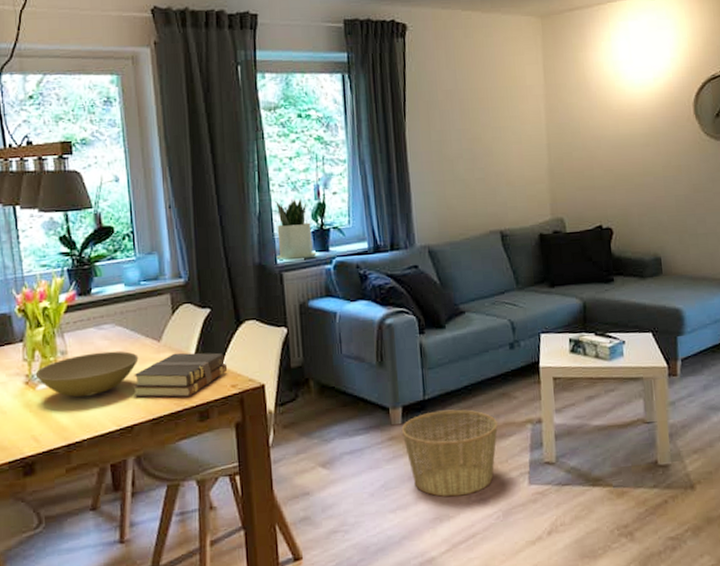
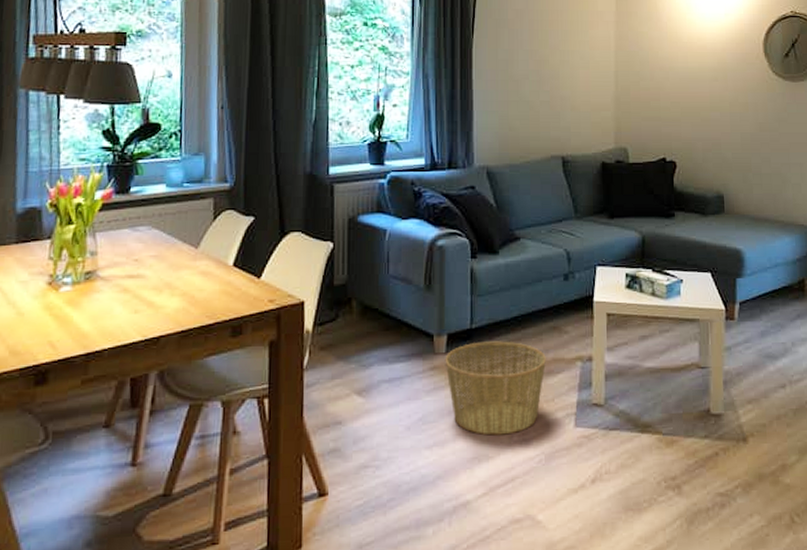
bowl: present [35,351,139,397] -> none [60,255,173,303]
bible: present [132,352,228,398] -> none [162,261,267,309]
planter: present [275,198,317,261] -> none [329,108,371,172]

